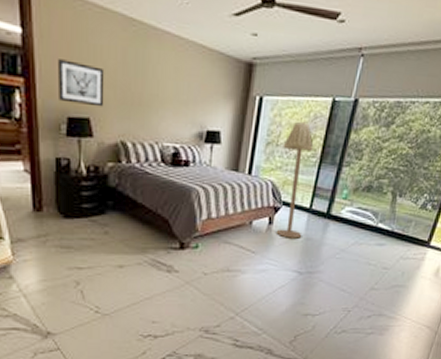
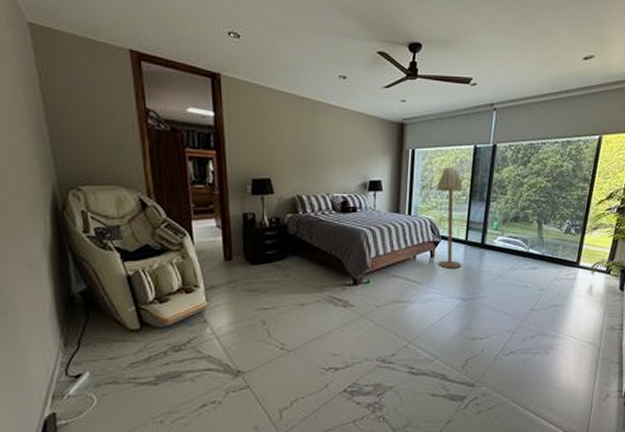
wall art: present [58,59,105,107] -> none [244,134,282,169]

